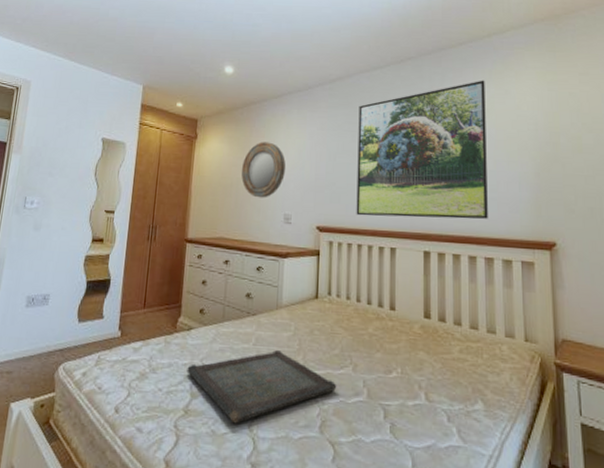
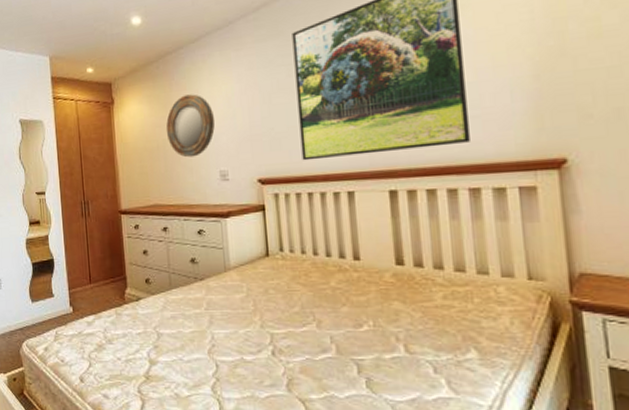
serving tray: present [186,350,337,424] -> none [141,313,301,387]

